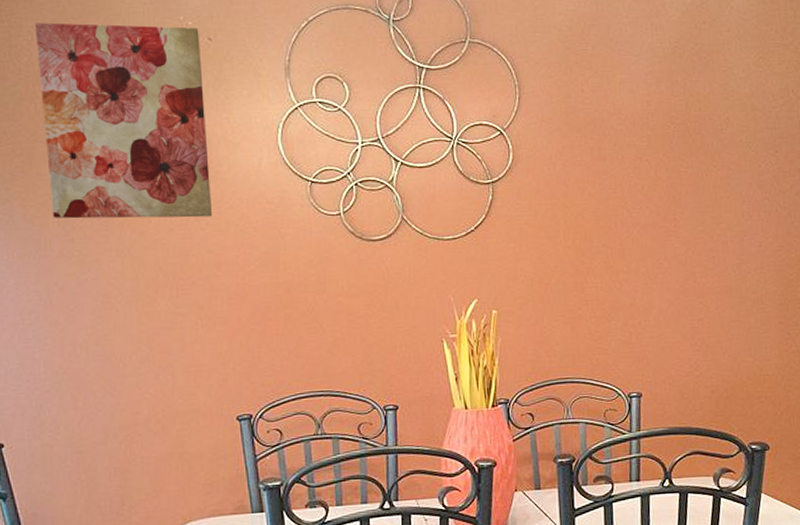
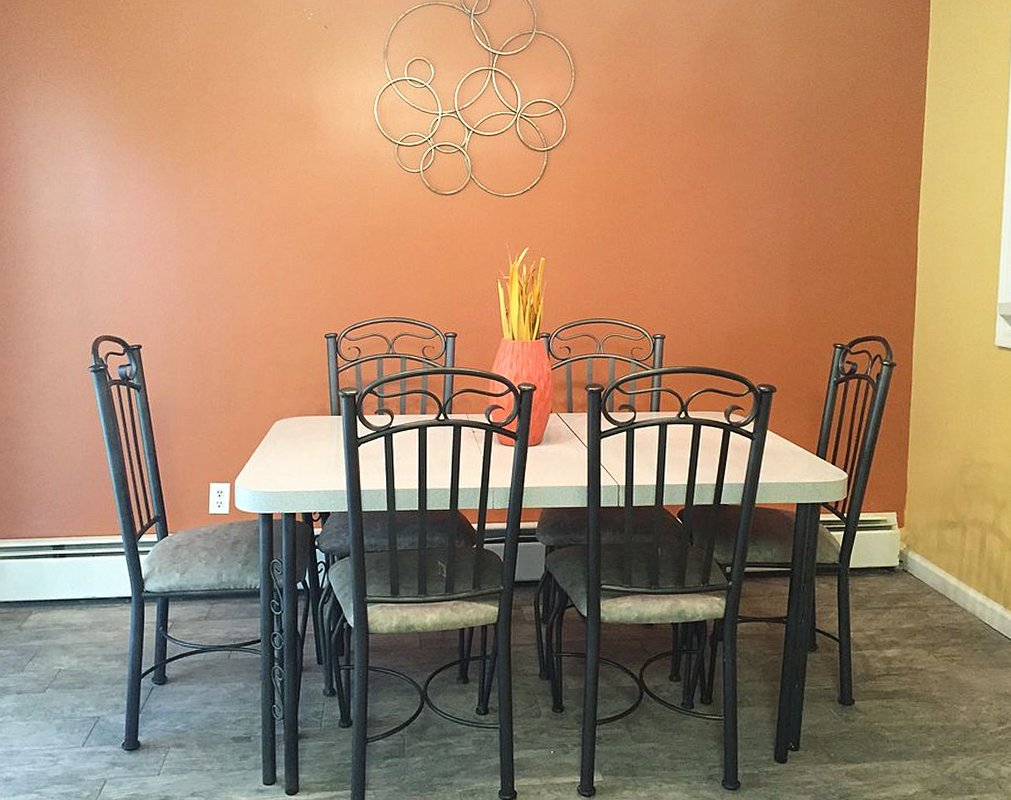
wall art: present [34,22,212,219] -> none [192,12,318,170]

